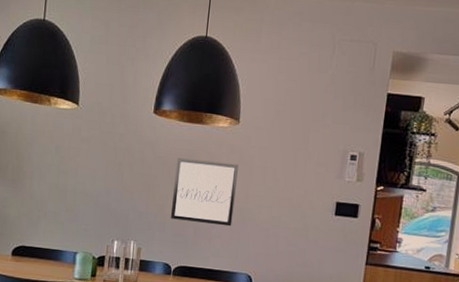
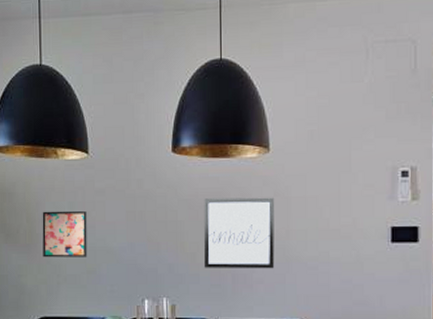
wall art: none [27,151,71,197] -> present [42,210,88,258]

